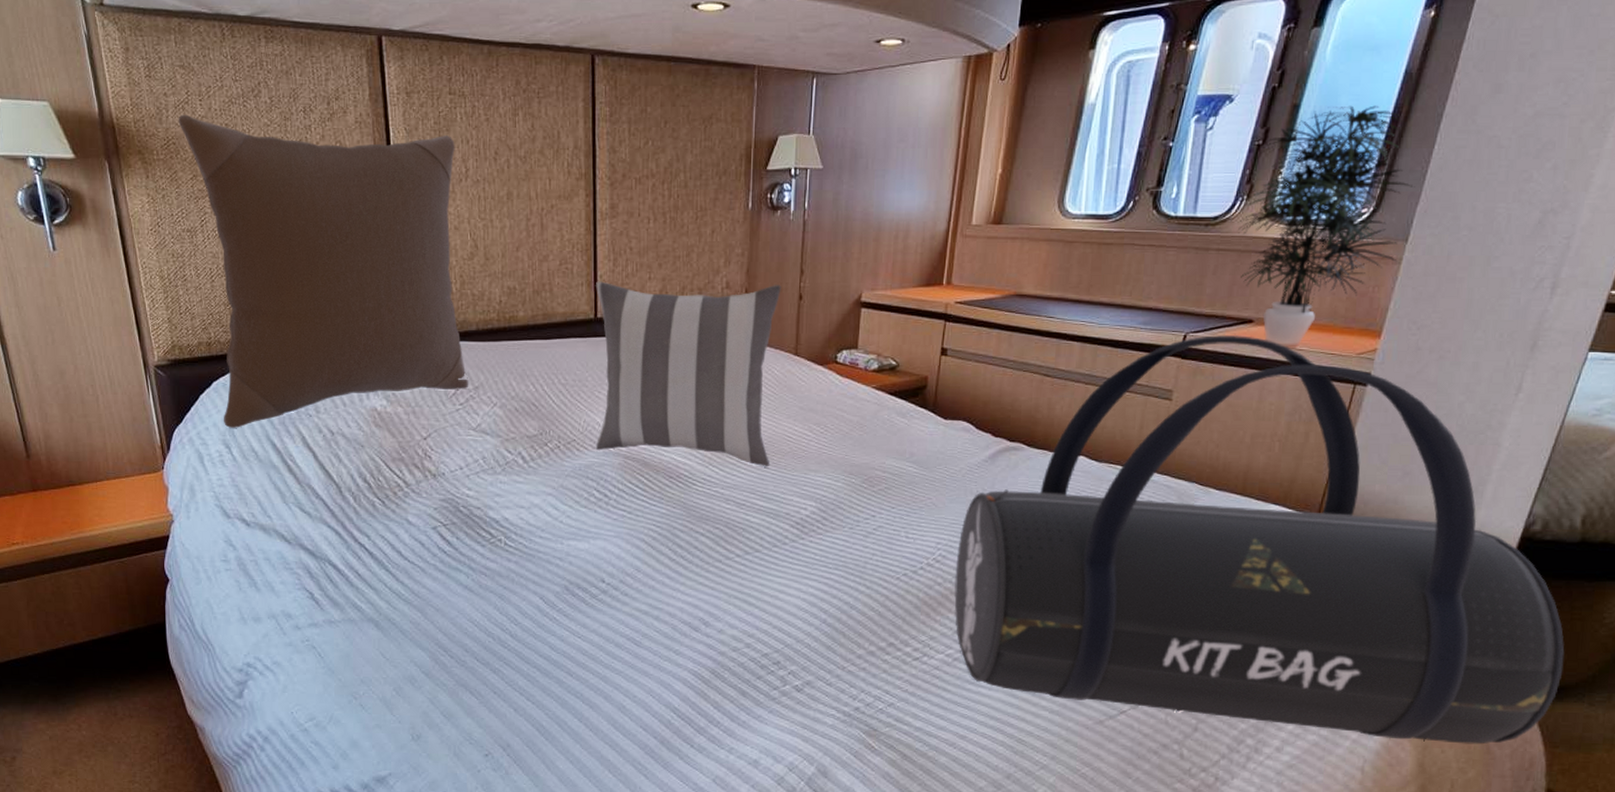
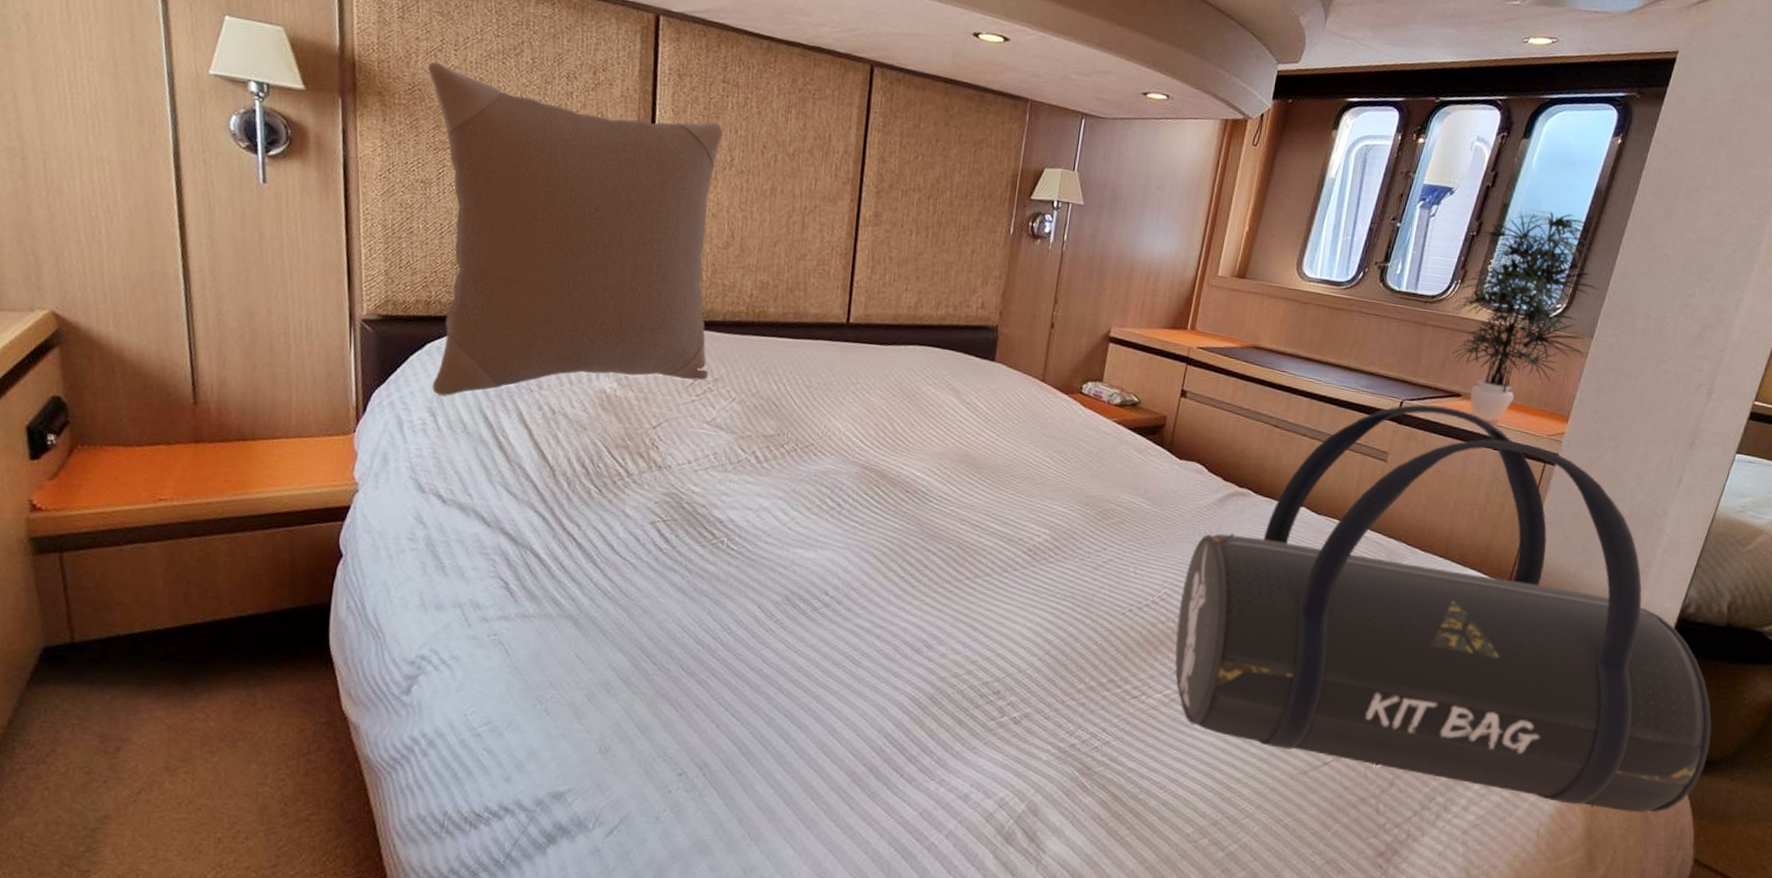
pillow: present [595,281,781,466] -> none [833,286,1035,490]

